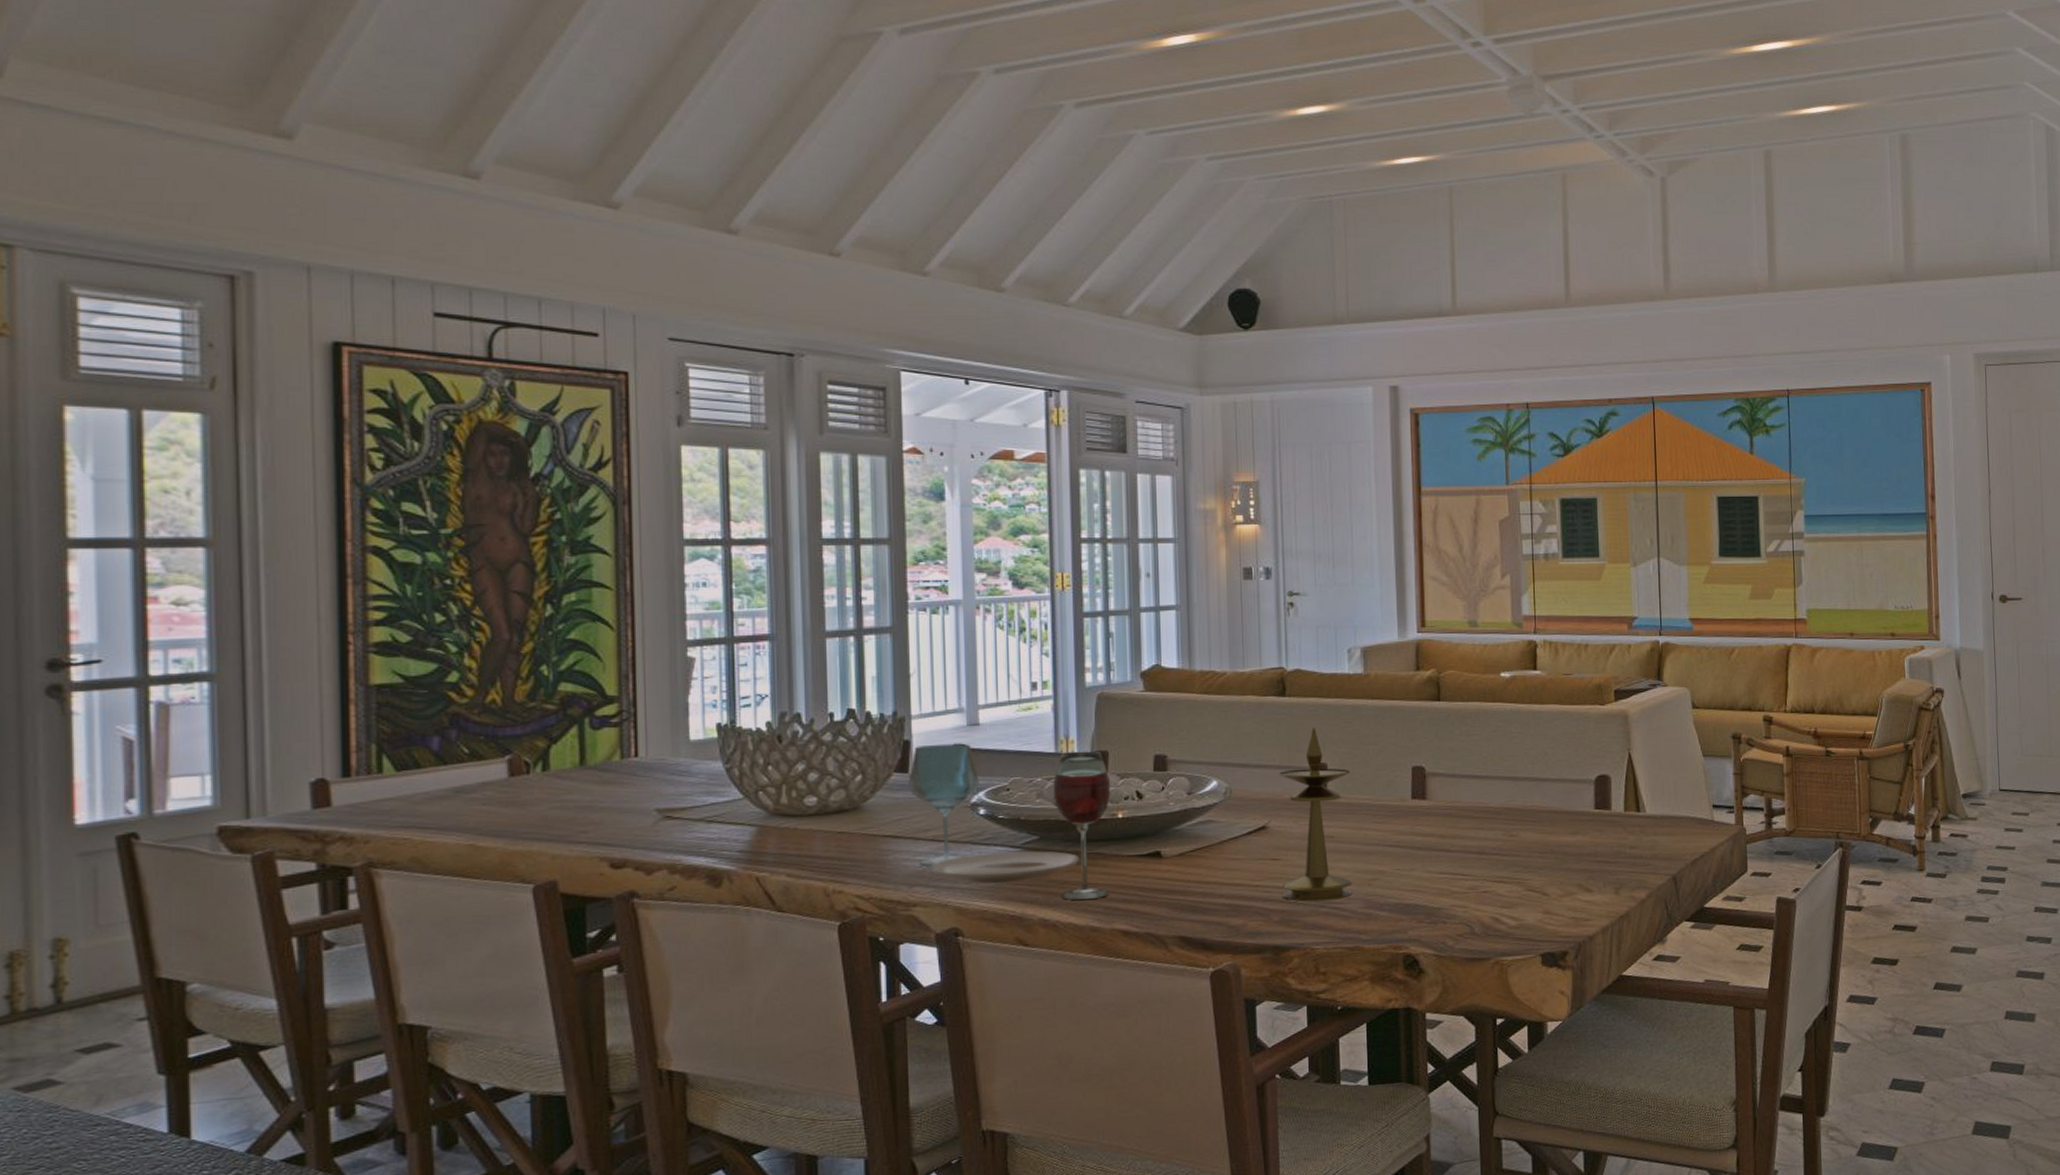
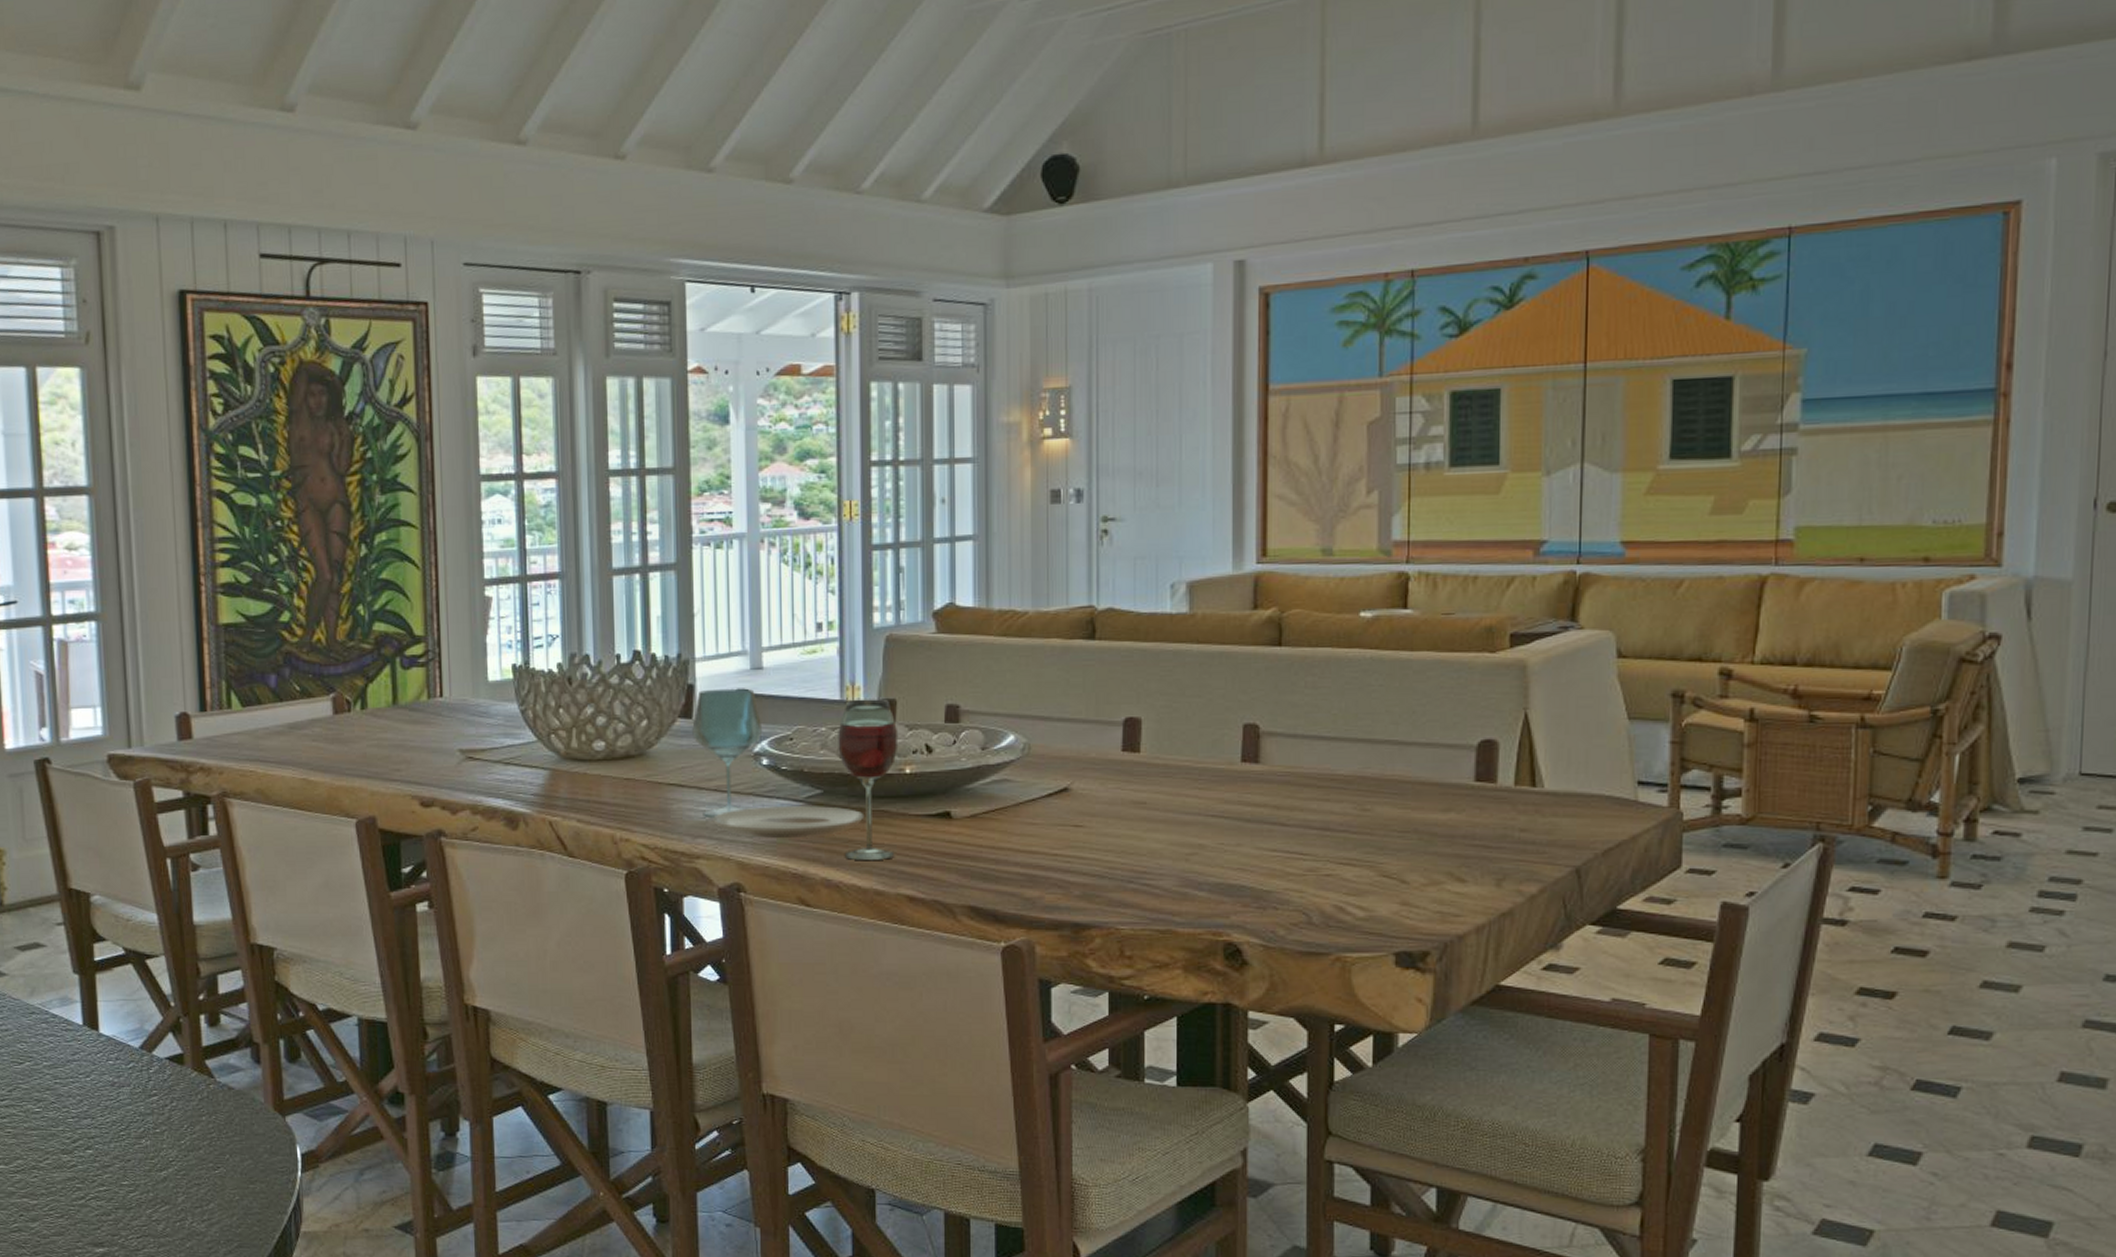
candlestick: present [1278,728,1354,902] -> none [1084,676,1169,876]

